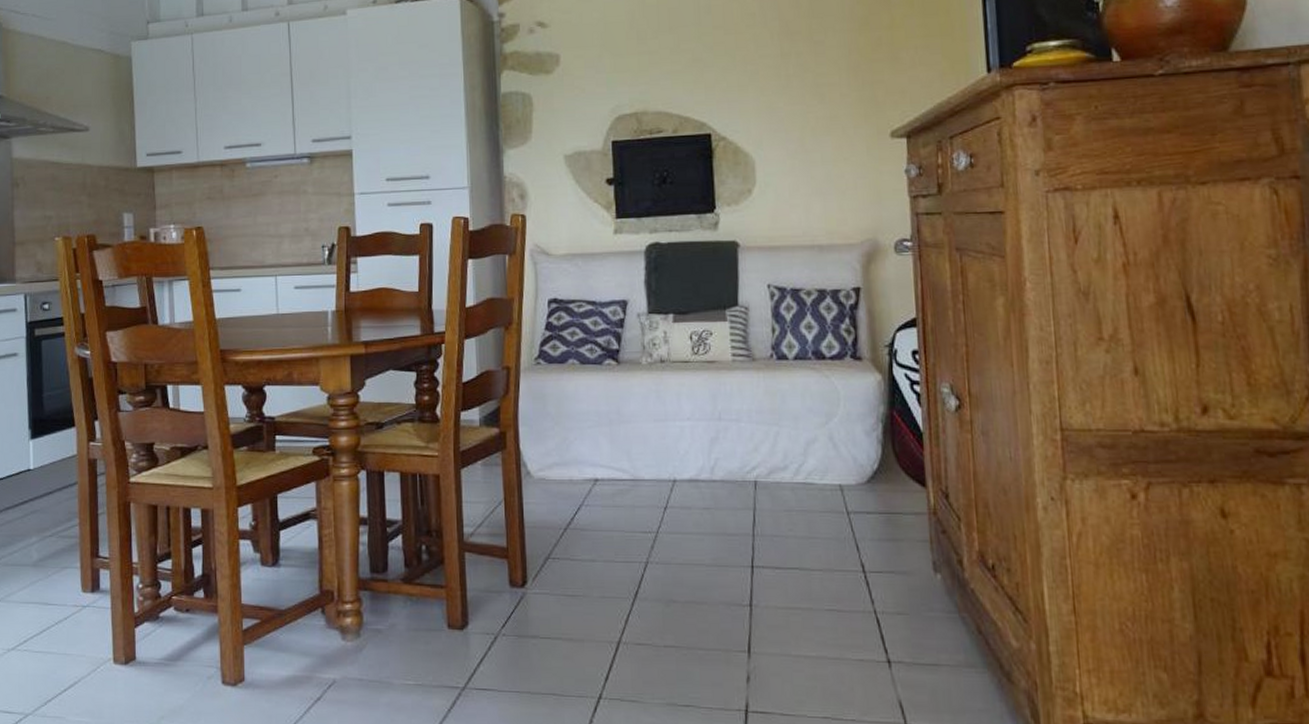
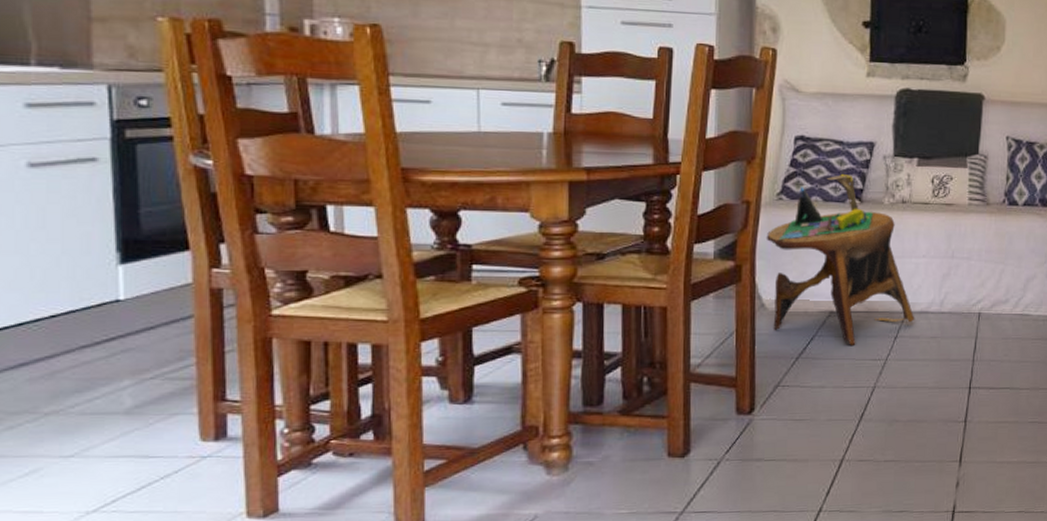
side table: none [527,334,685,516] -> present [766,173,915,345]

